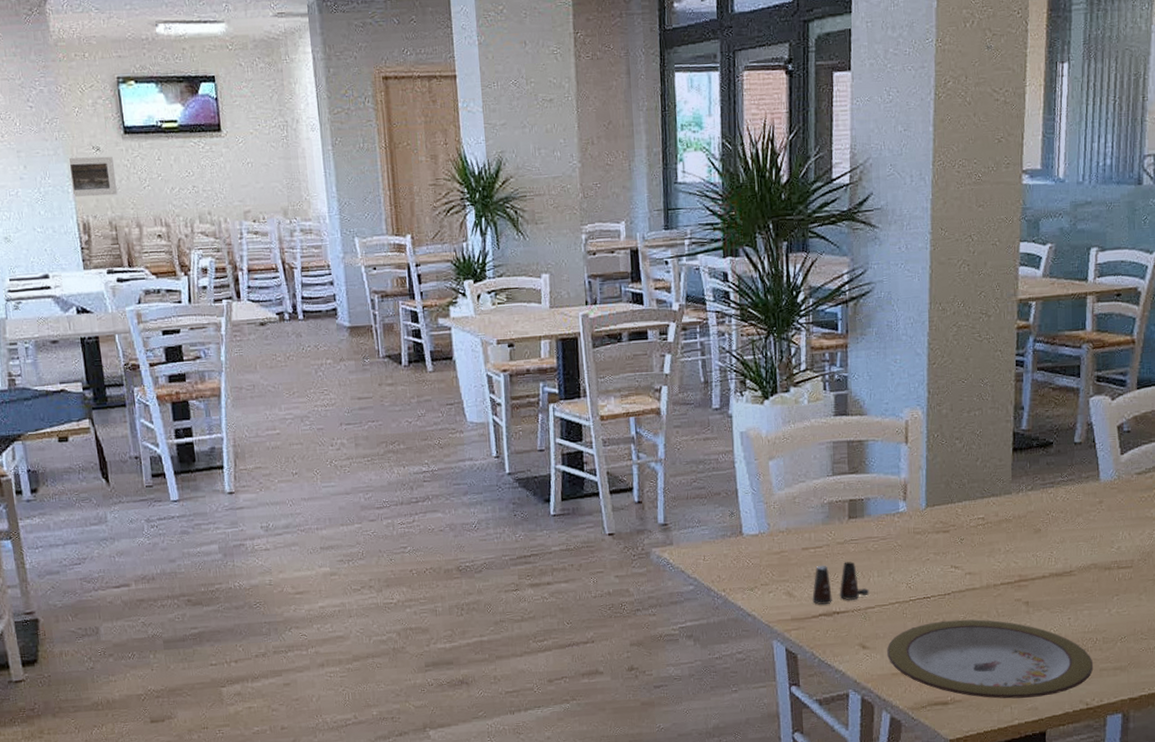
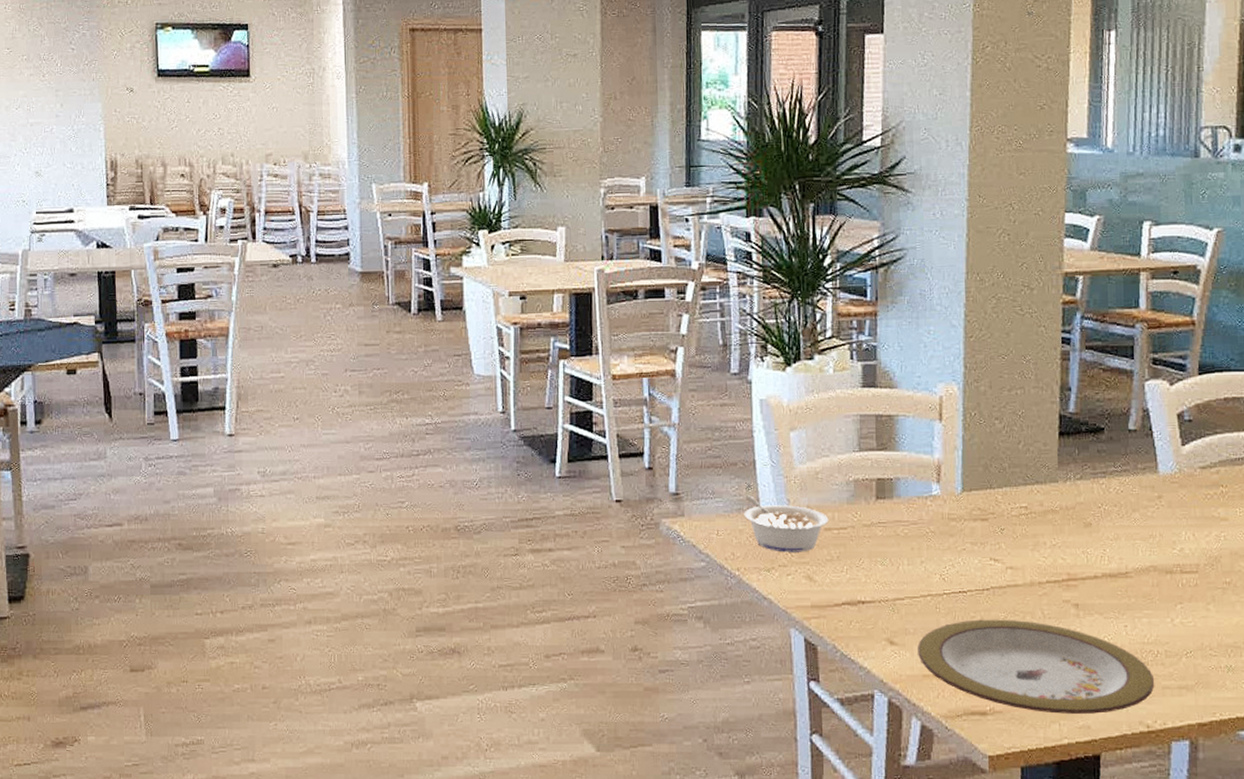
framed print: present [67,156,118,197] -> none [102,97,147,136]
legume: none [728,522,806,572] -> present [744,495,829,552]
salt shaker: present [812,561,870,605] -> none [835,546,899,592]

